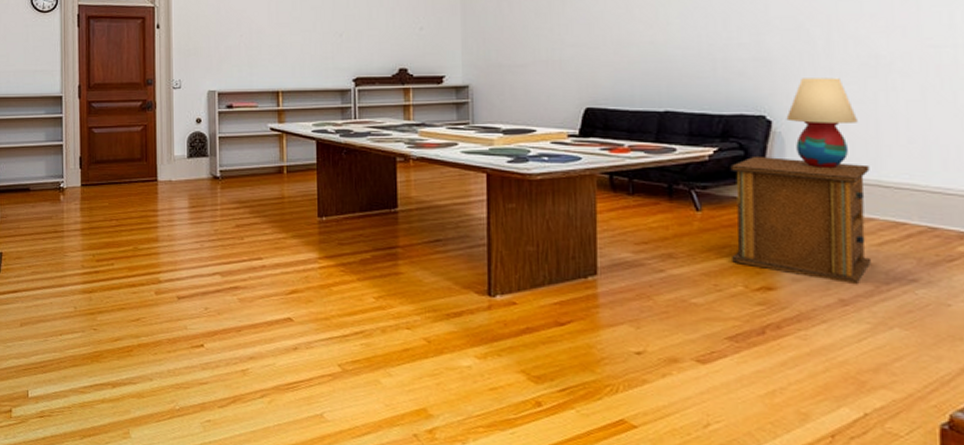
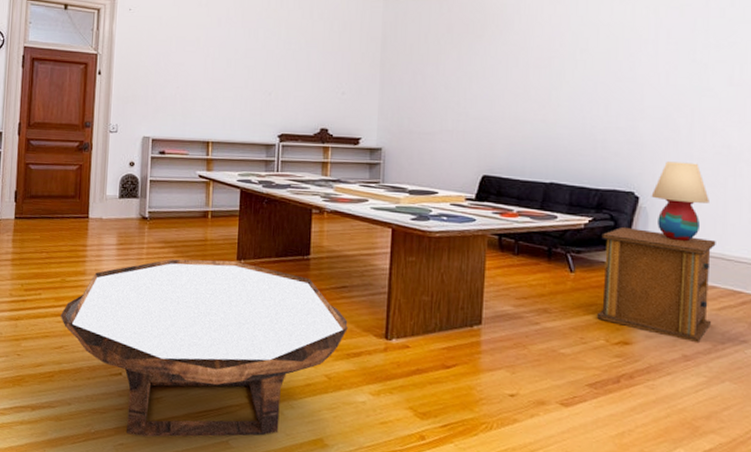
coffee table: none [134,218,445,413] -> present [60,259,348,437]

